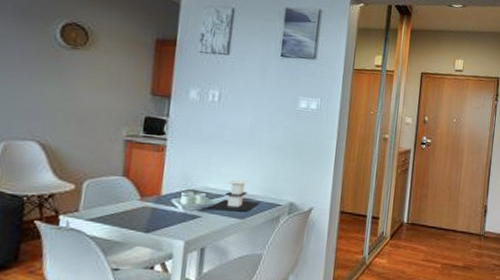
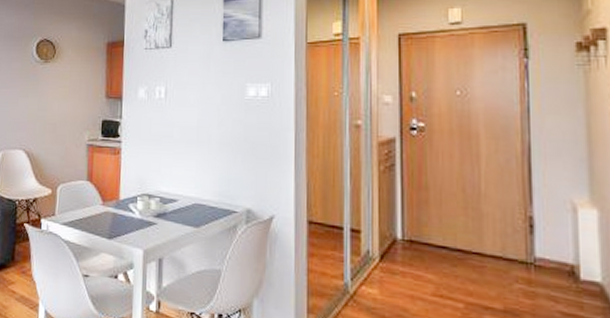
architectural model: present [207,179,261,212] -> none [162,182,215,220]

